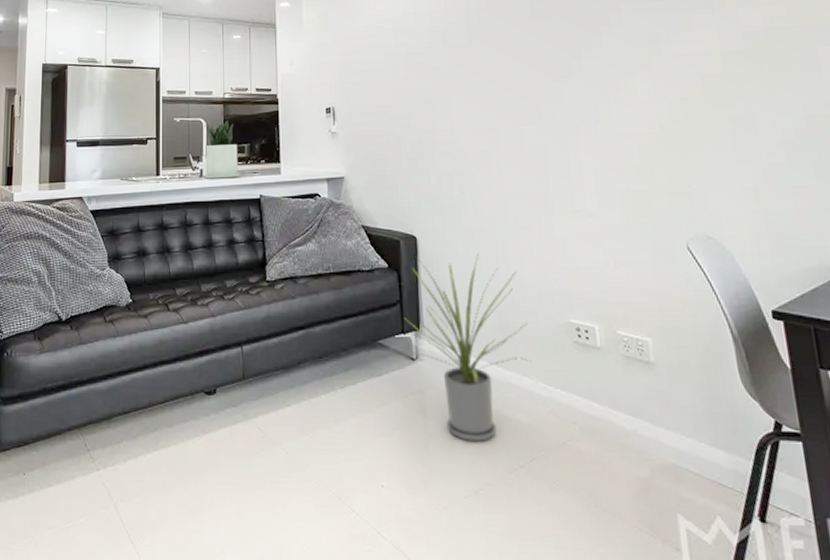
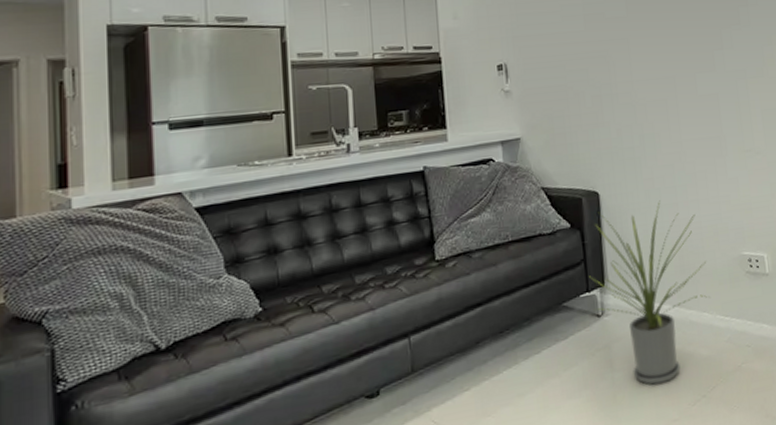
planter: present [203,120,242,179] -> none [351,85,401,155]

